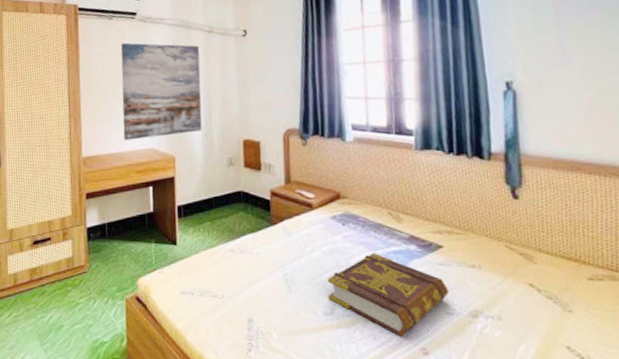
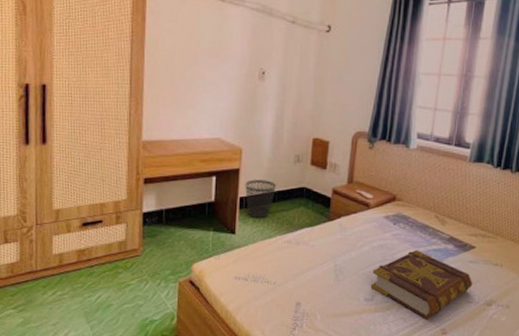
wall art: present [120,42,202,140] -> none [190,21,280,128]
wastebasket: none [181,186,212,227] -> present [245,180,276,219]

